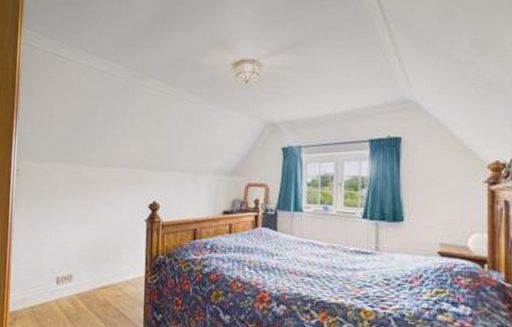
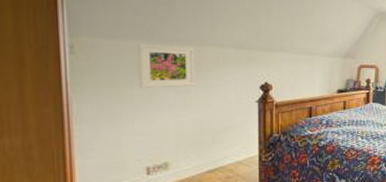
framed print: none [57,166,98,205] -> present [137,44,195,88]

